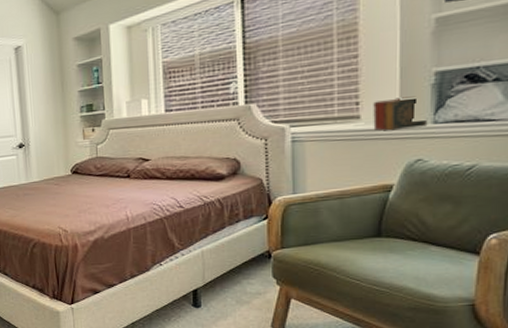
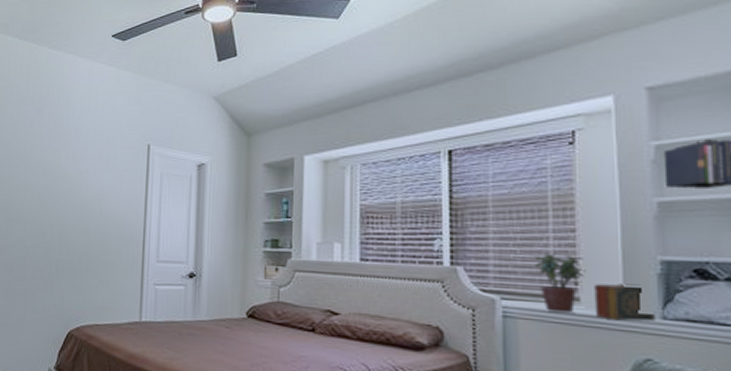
potted plant: none [320,79,367,132] -> present [535,253,586,314]

